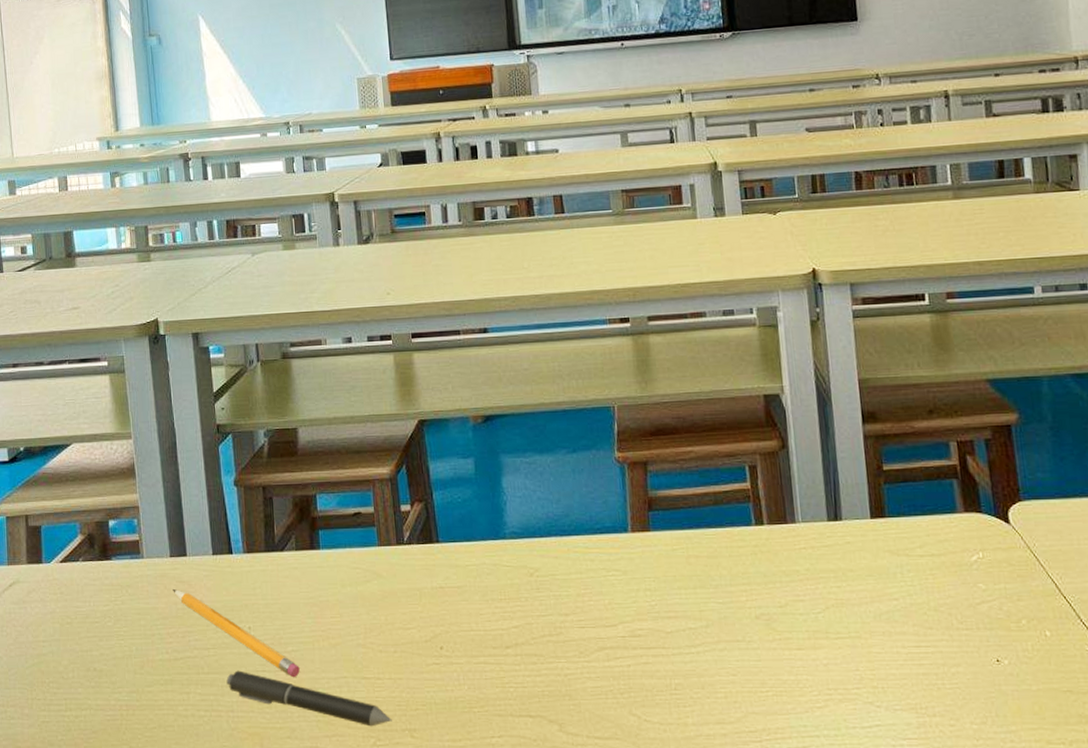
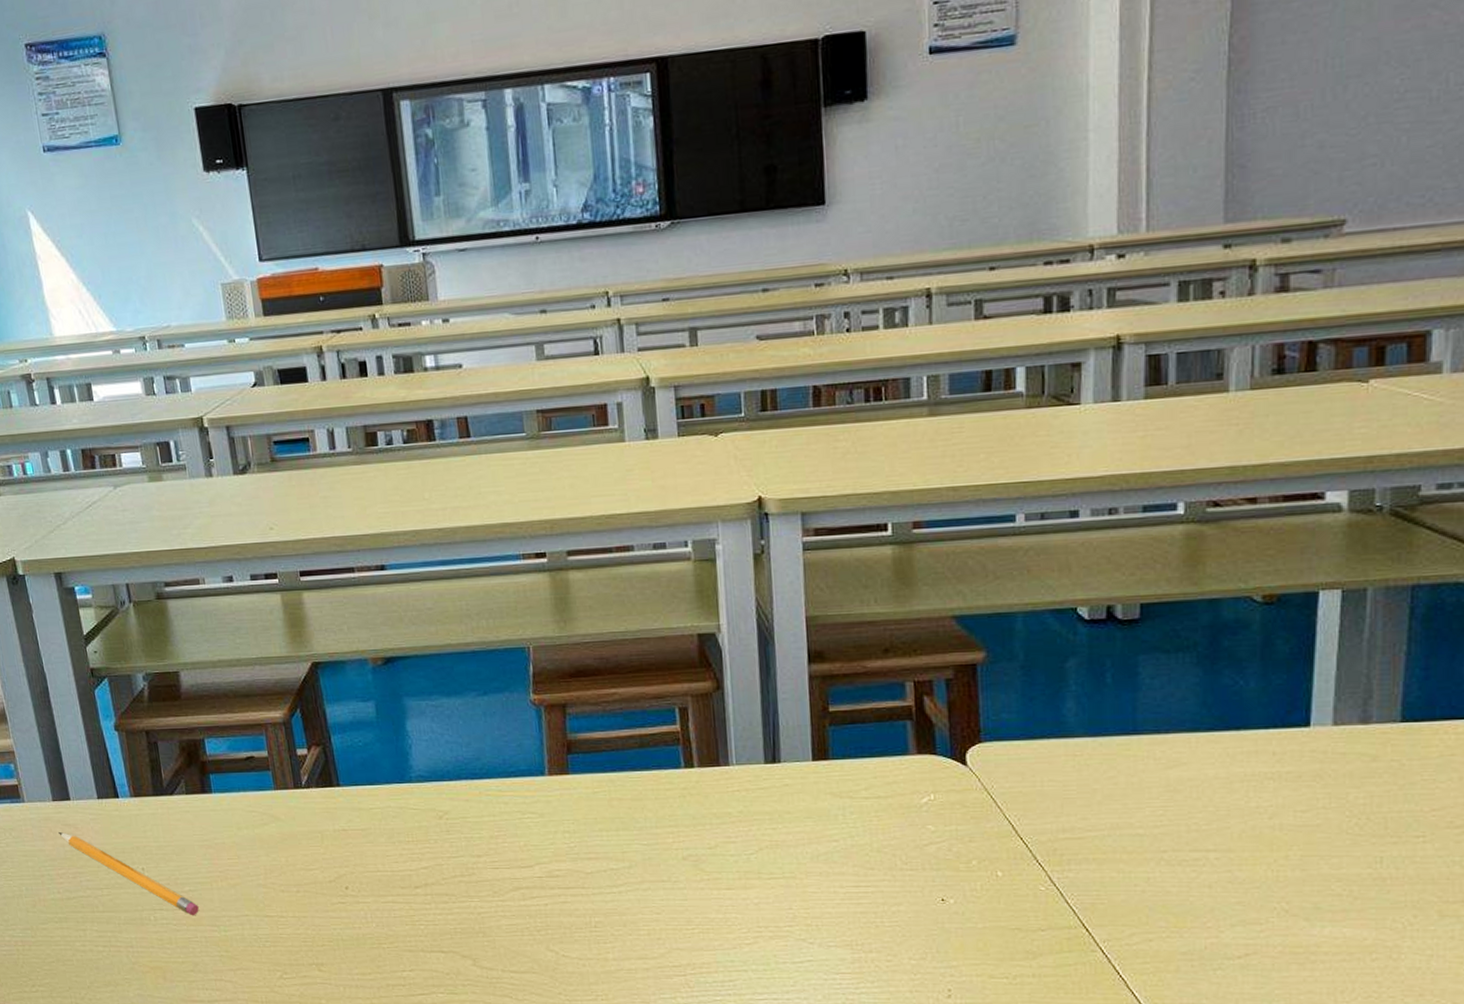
pen: present [226,670,392,727] -> none [122,909,298,961]

